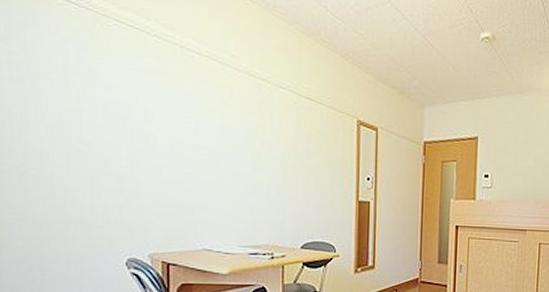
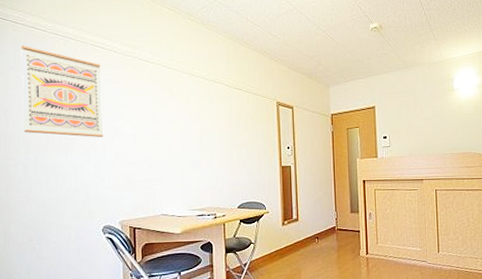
wall art: none [15,11,130,145] -> present [20,46,104,137]

